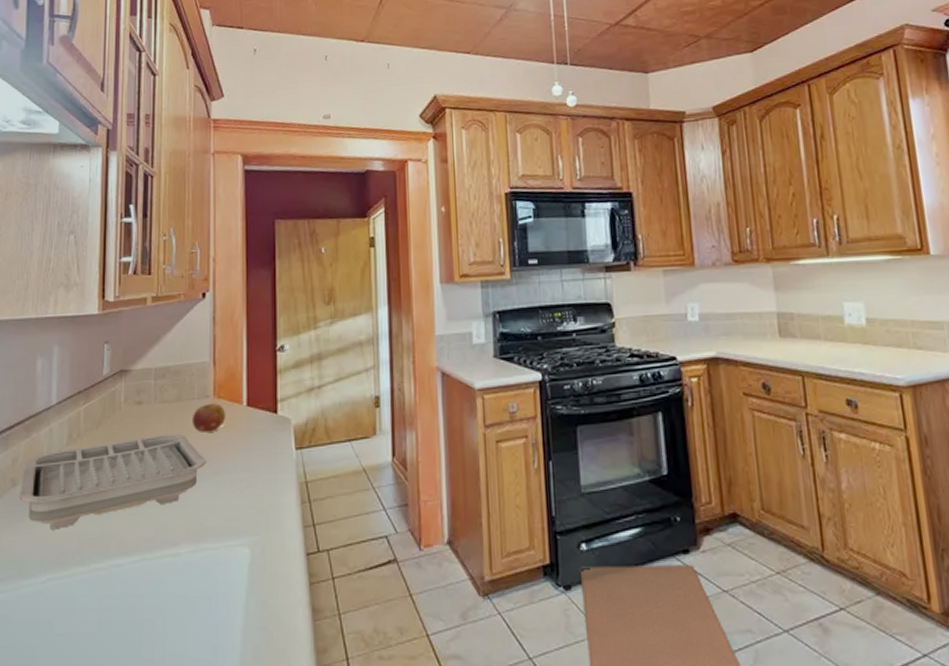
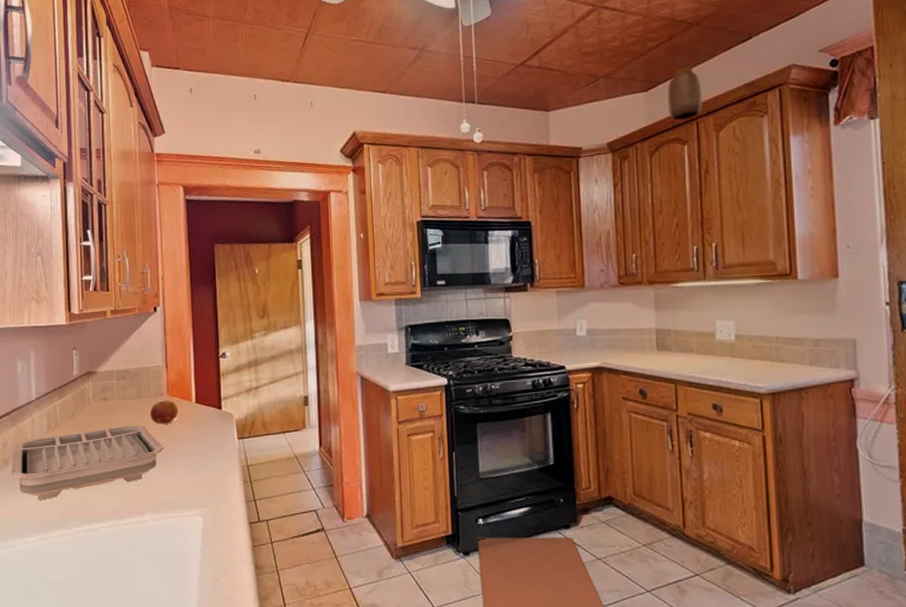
vase: none [774,26,814,82] -> present [667,67,703,120]

